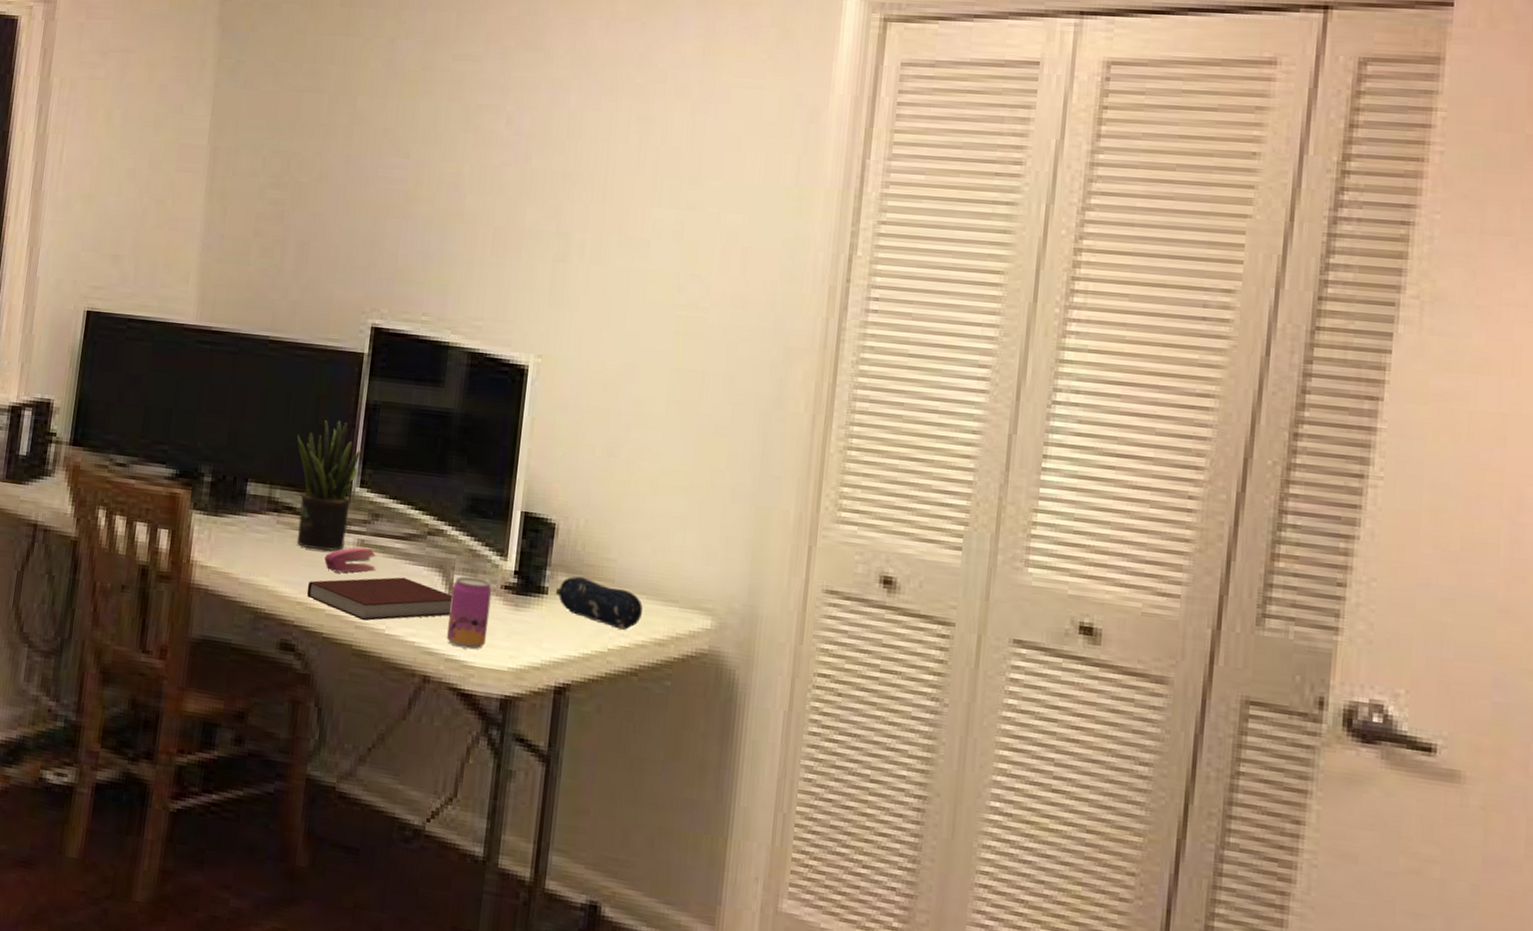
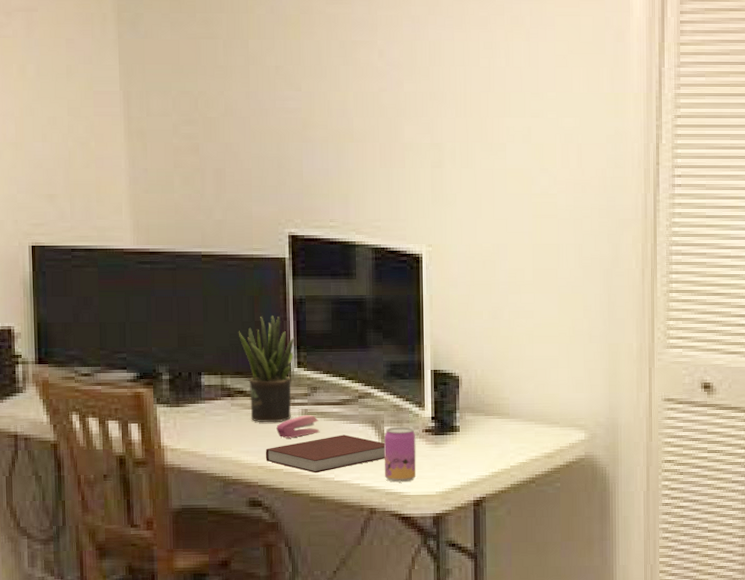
pencil case: present [555,576,643,630] -> none [465,414,534,450]

